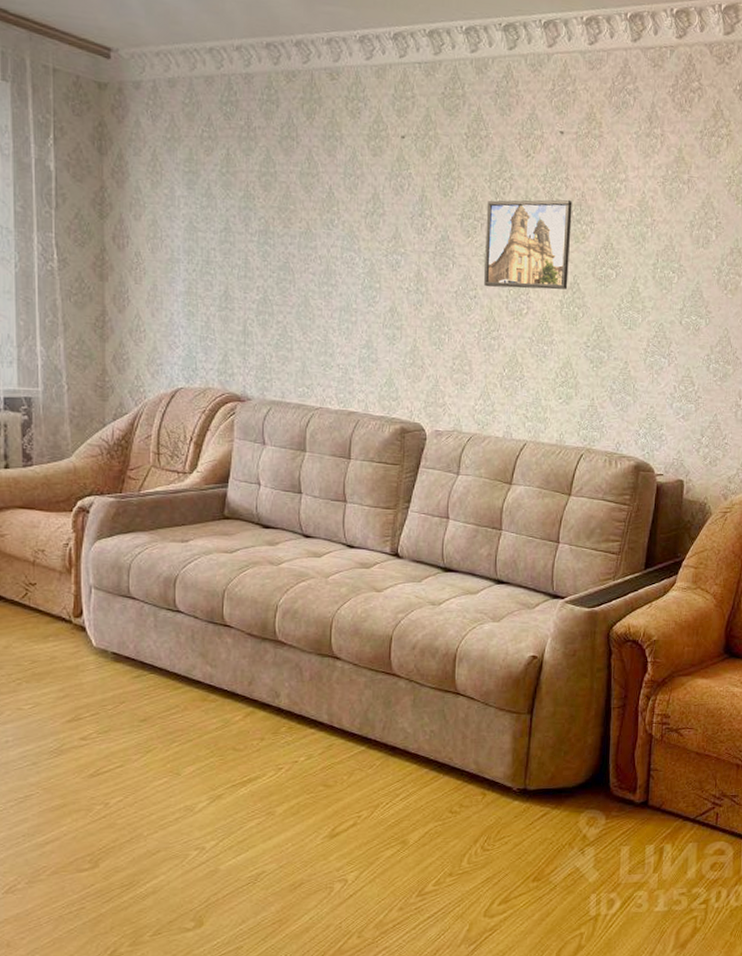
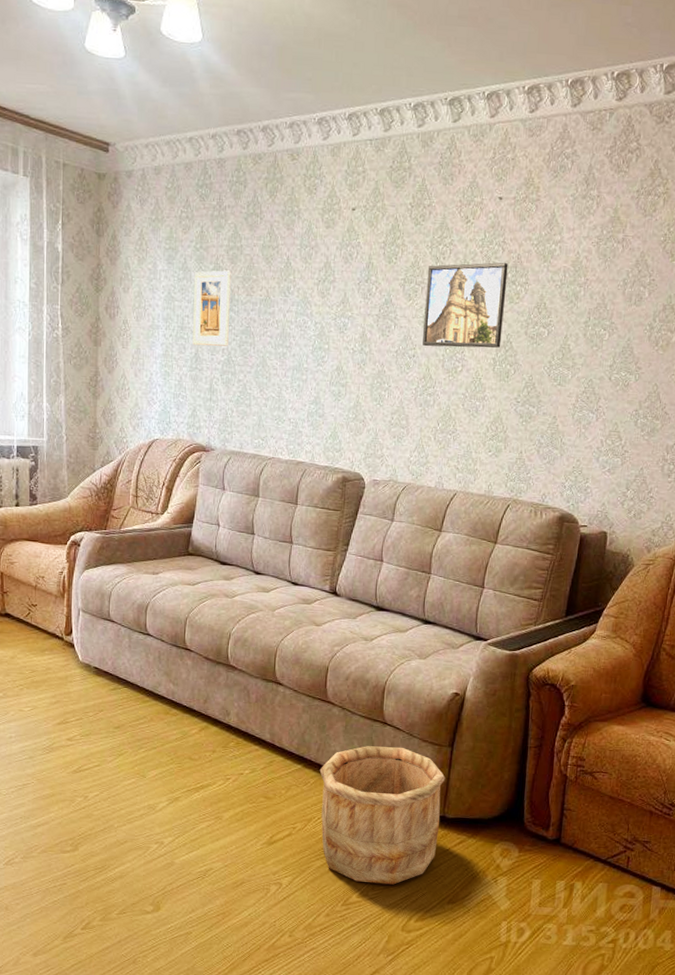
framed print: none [220,198,264,284] -> present [192,270,231,347]
wooden bucket: none [386,719,526,869] -> present [319,746,446,885]

